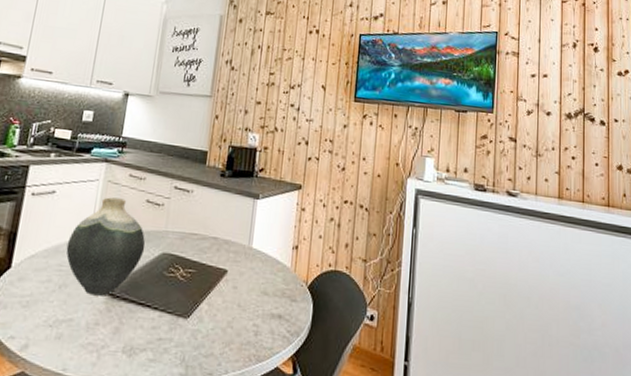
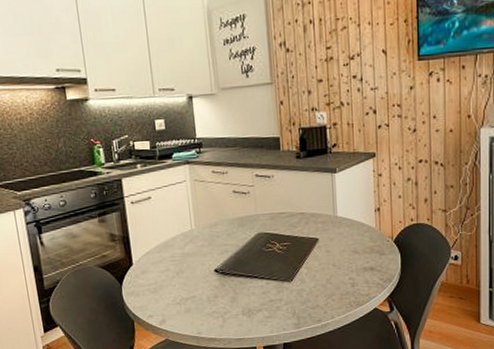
vase: present [66,197,146,296] -> none [173,193,242,276]

